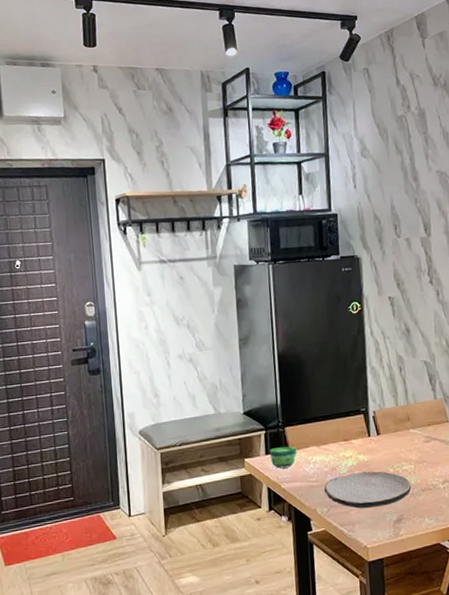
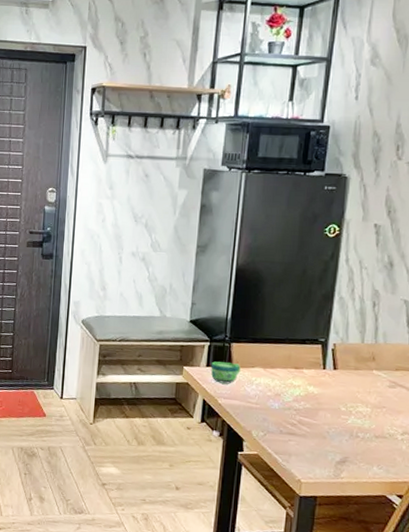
plate: present [324,471,412,509] -> none [264,403,364,444]

